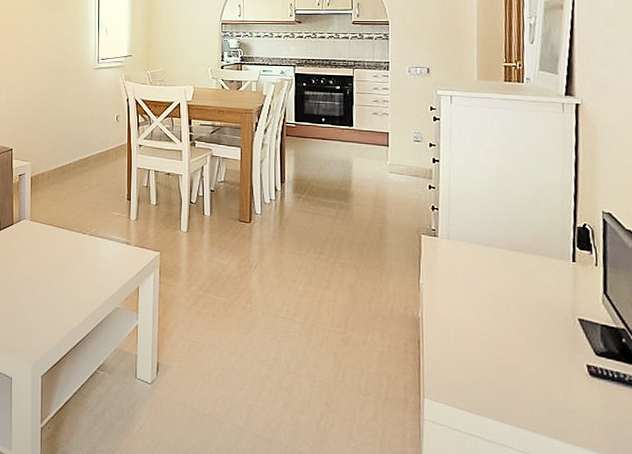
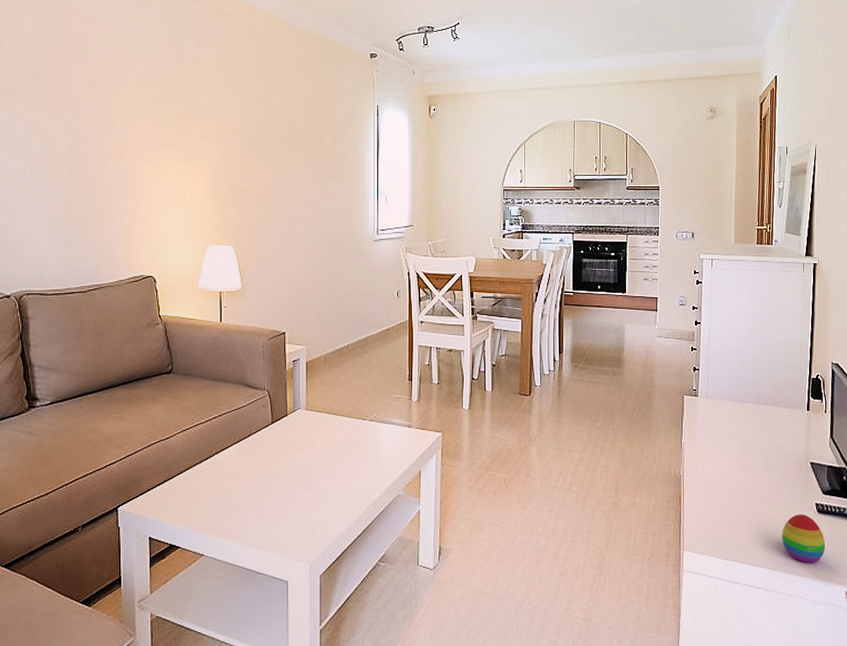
decorative egg: none [544,374,602,432] -> present [782,514,826,564]

